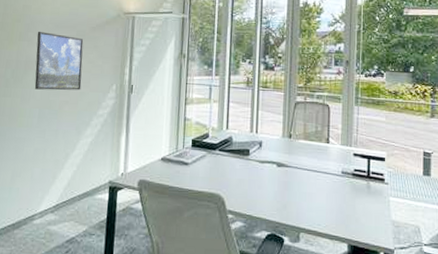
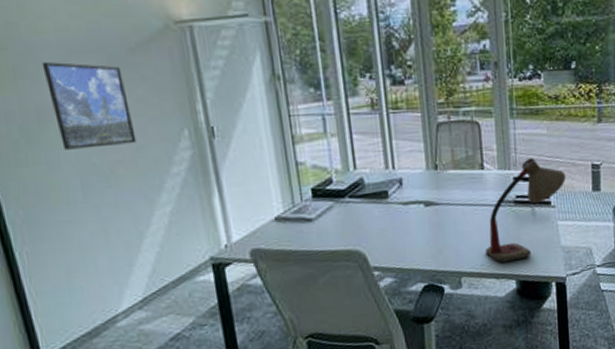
desk lamp: none [323,139,400,226] -> present [485,158,566,262]

